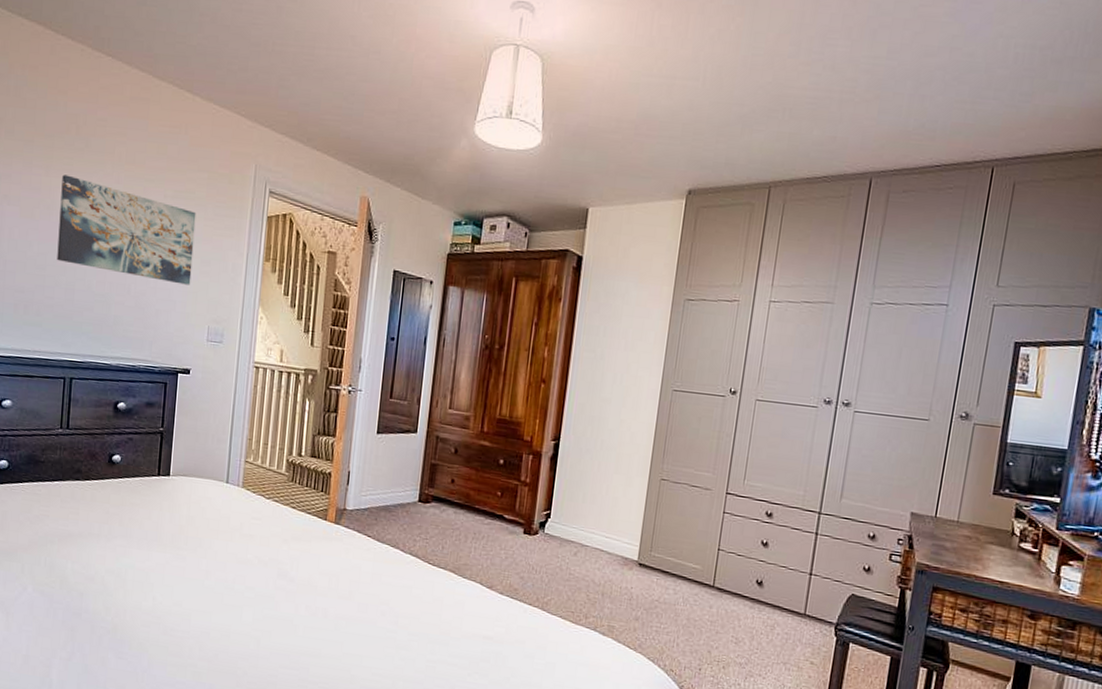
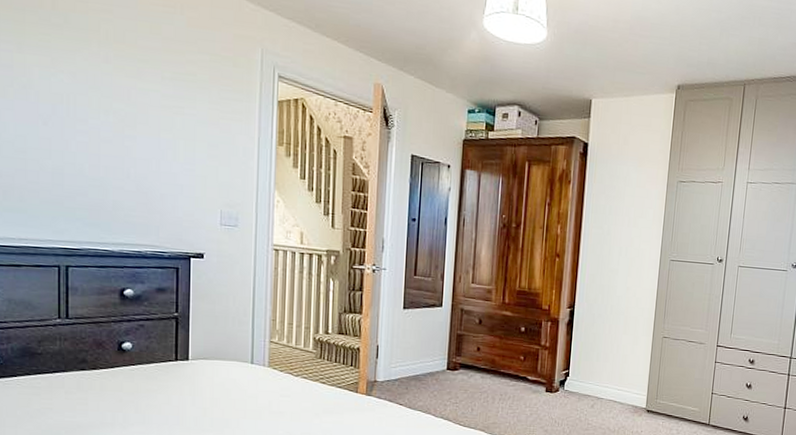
wall art: present [57,174,196,285] -> none [39,51,200,169]

